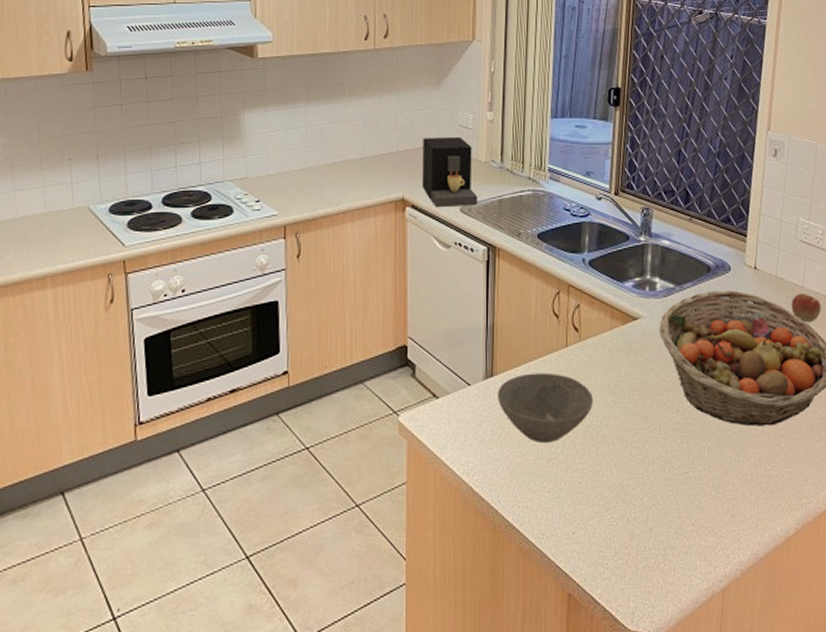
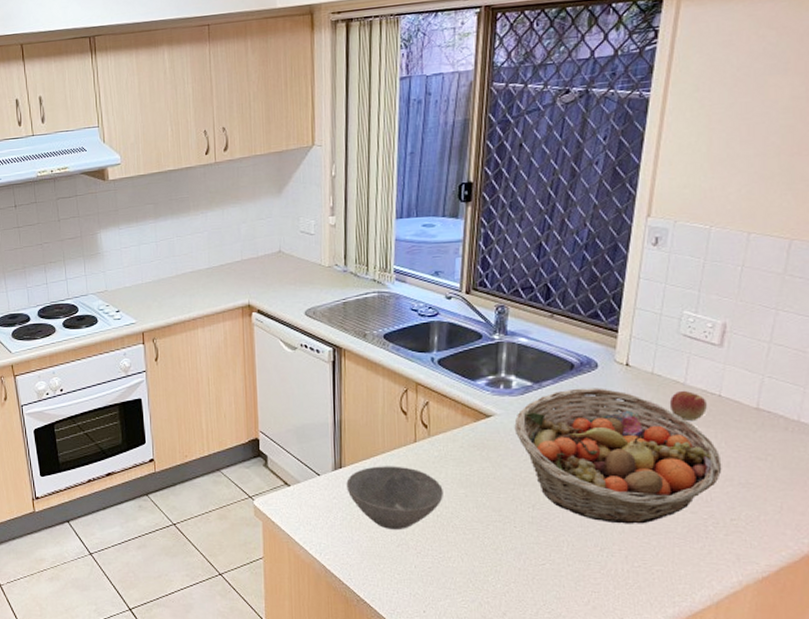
coffee maker: present [422,136,478,208] -> none [266,242,323,312]

